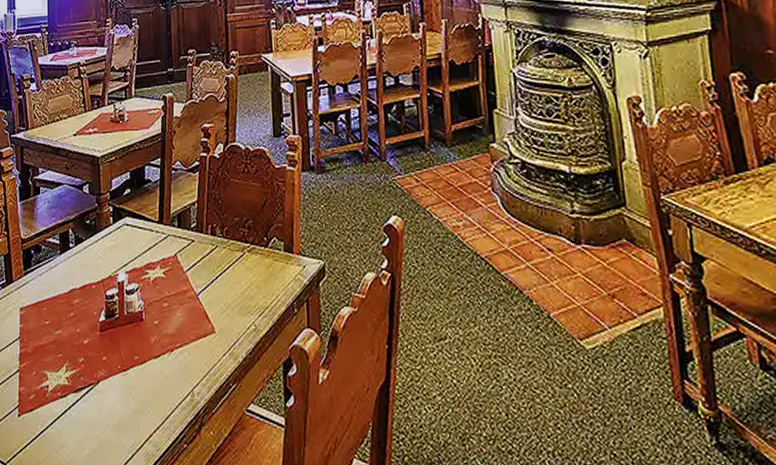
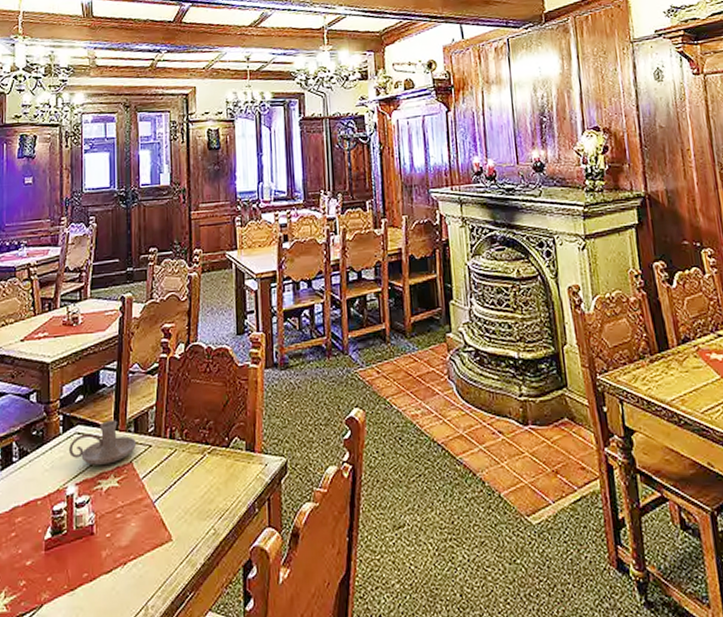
candle holder: none [119,214,180,255] -> present [69,420,136,465]

